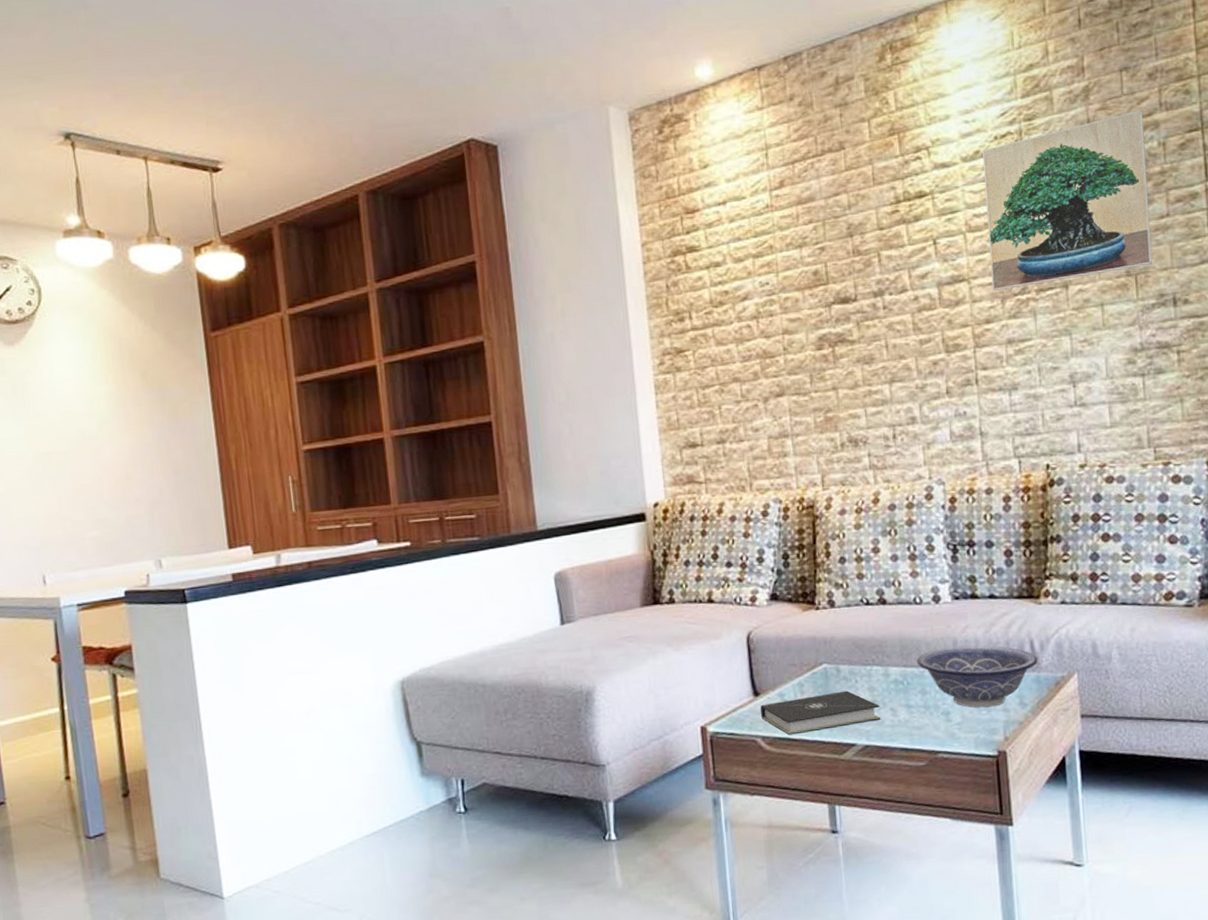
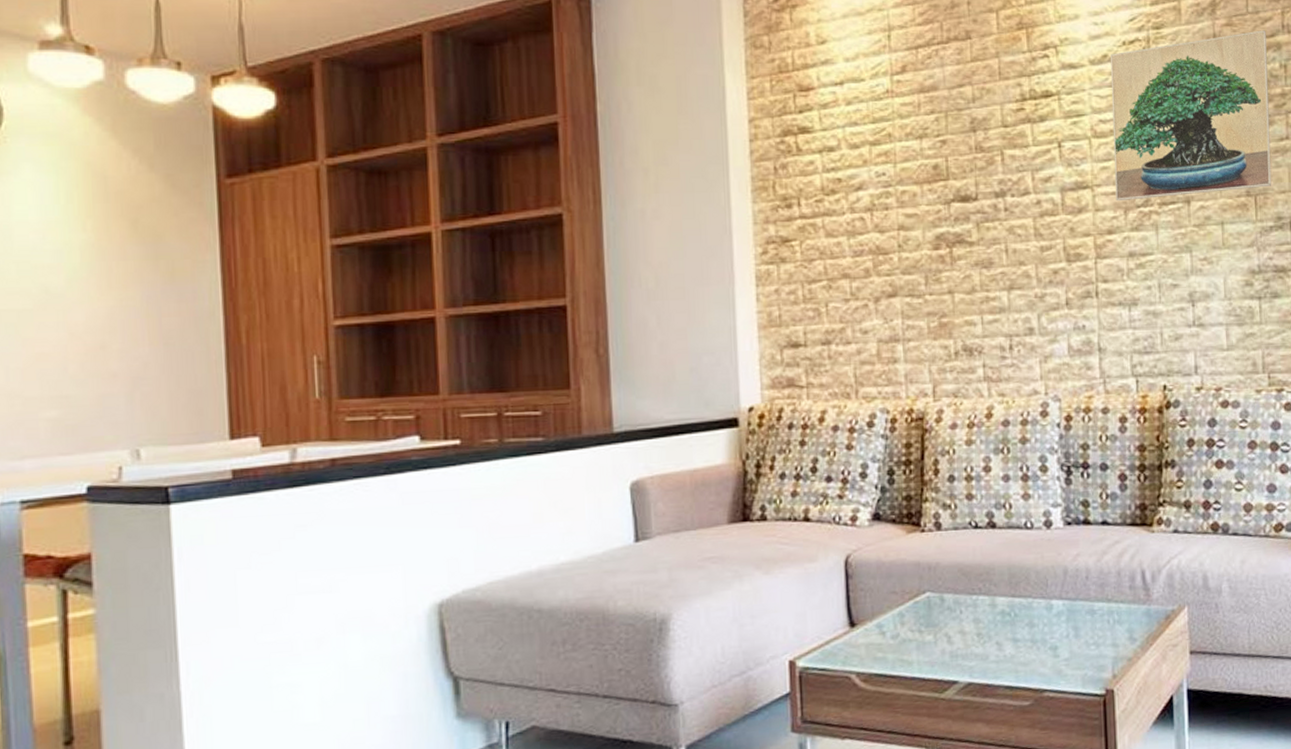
book: present [760,690,881,736] -> none [856,622,986,672]
decorative bowl: present [916,645,1038,708] -> none [1025,575,1149,643]

